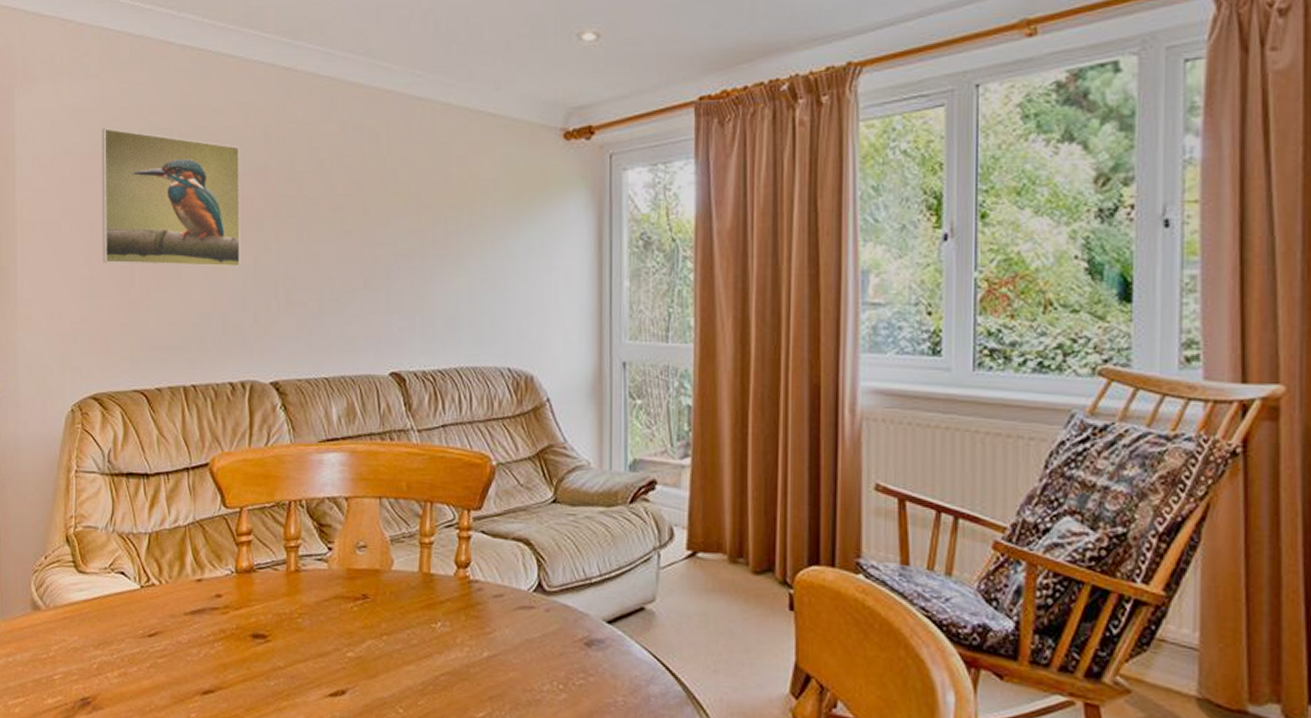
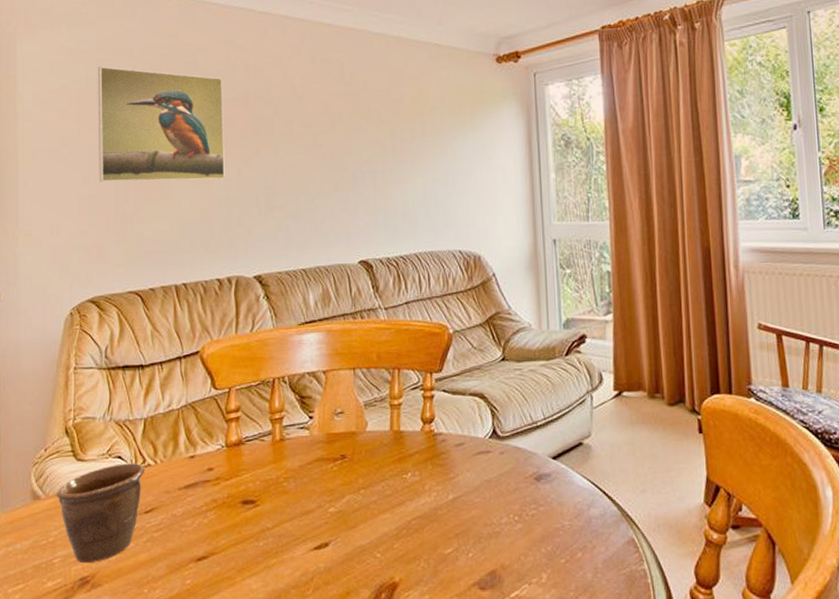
mug: none [56,580,149,684] -> present [56,463,145,564]

